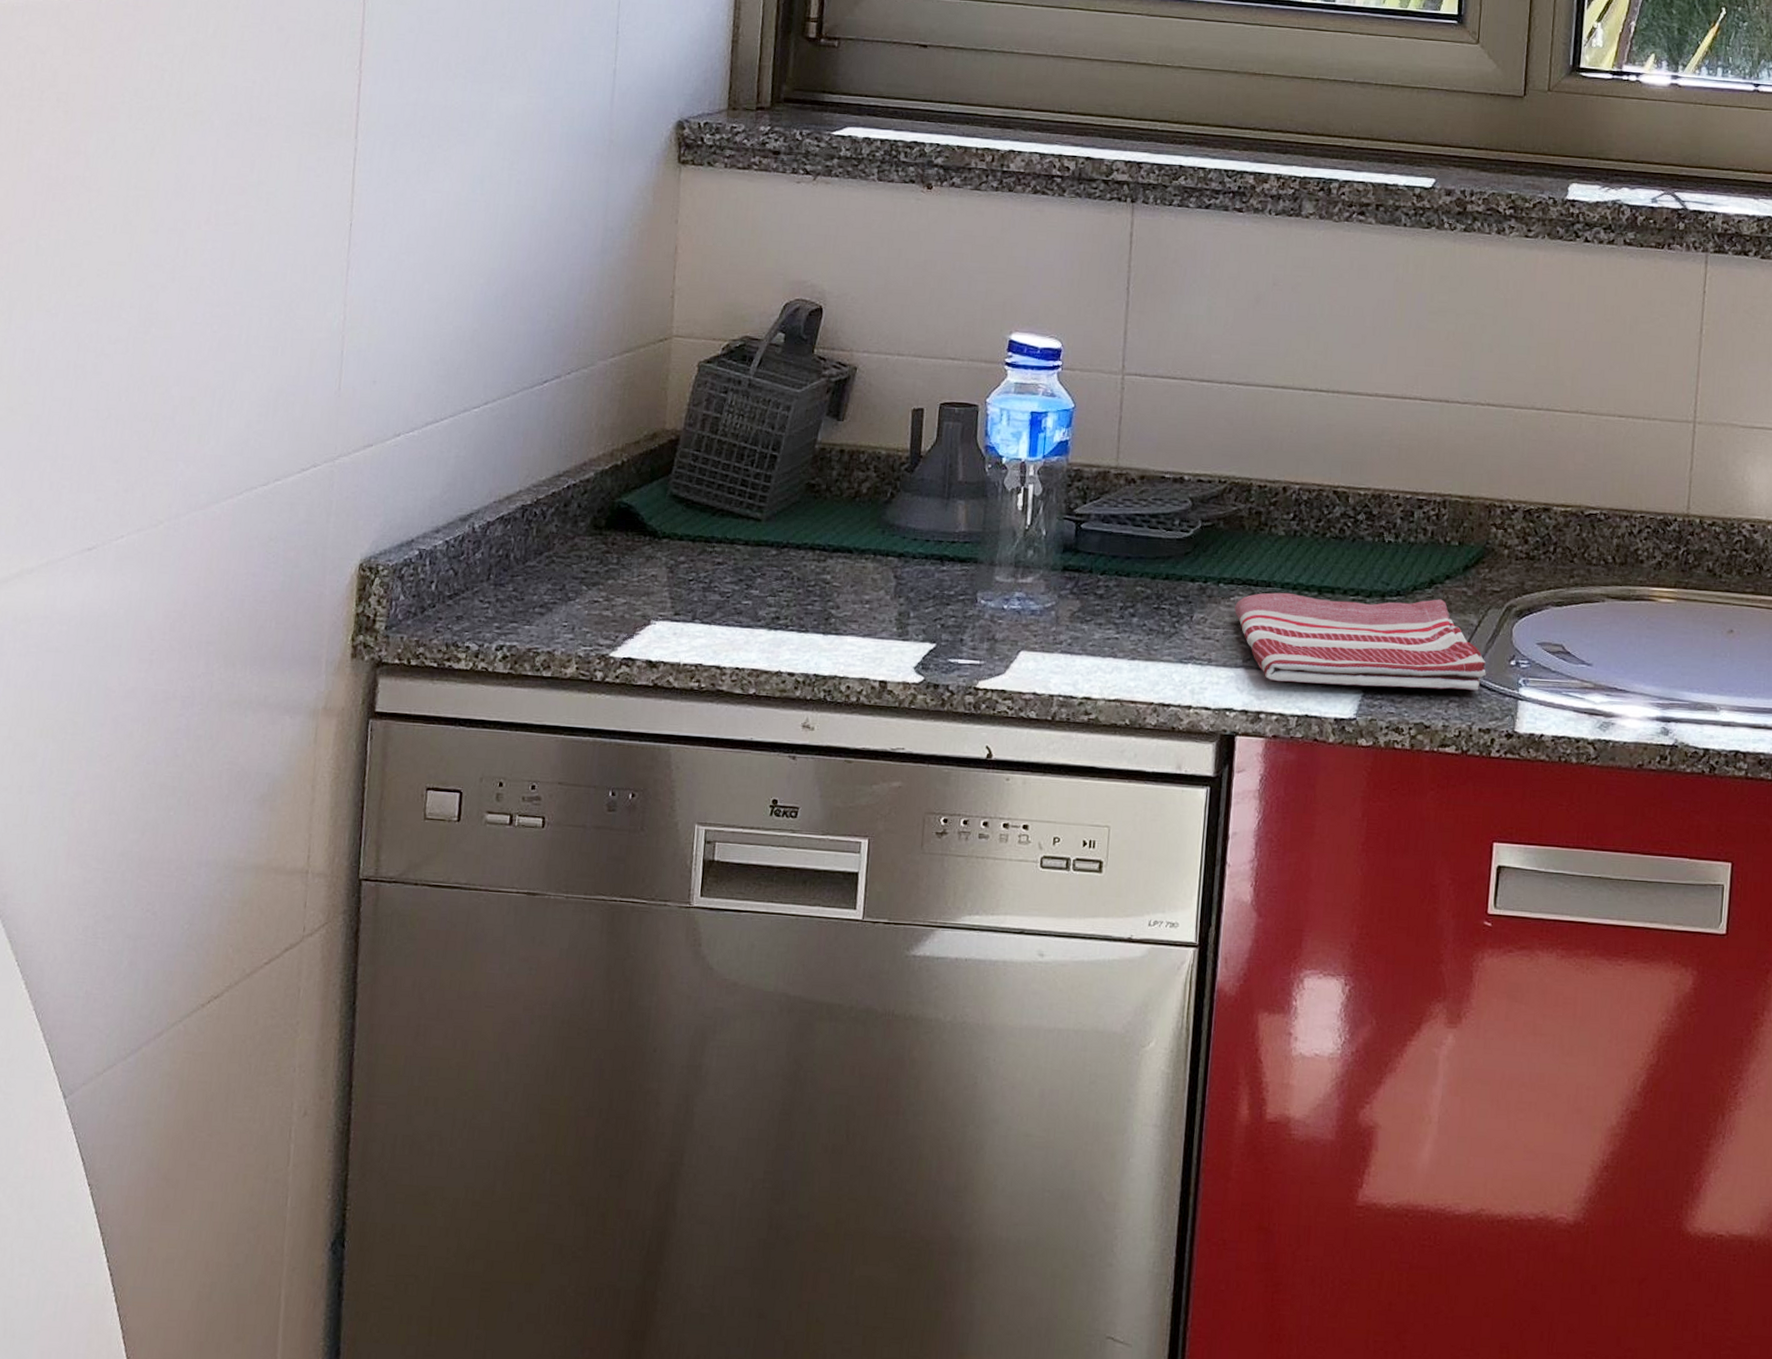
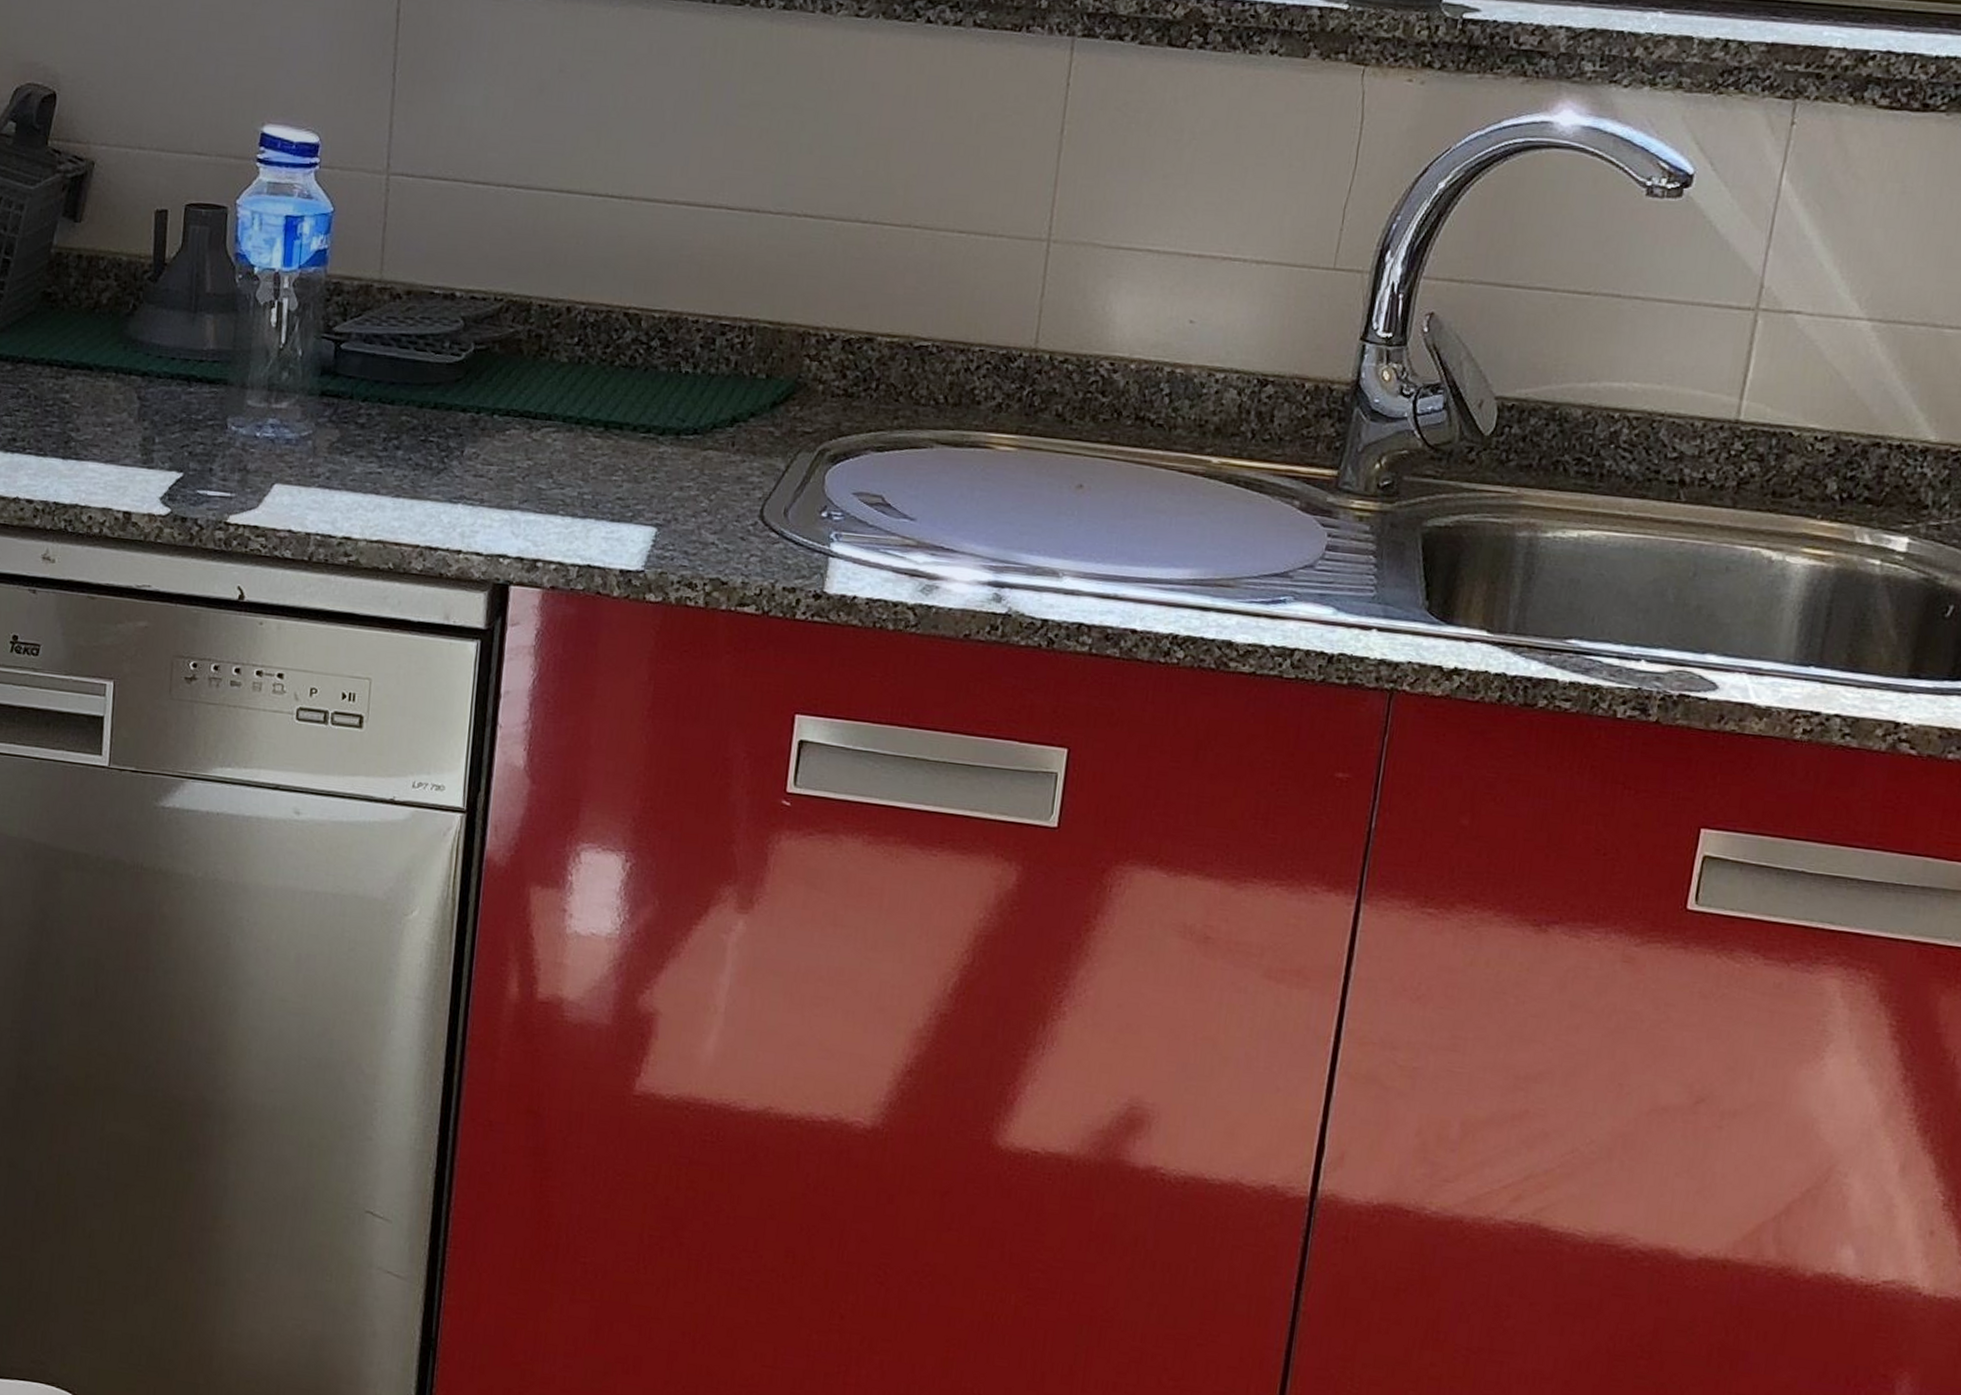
dish towel: present [1234,592,1486,691] -> none [510,426,793,544]

